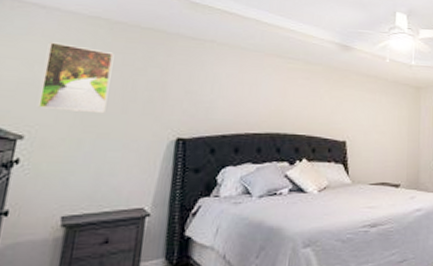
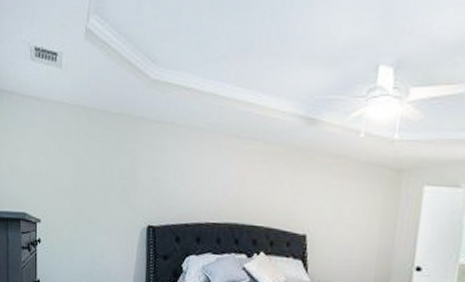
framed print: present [38,42,114,114] -> none [45,134,93,201]

